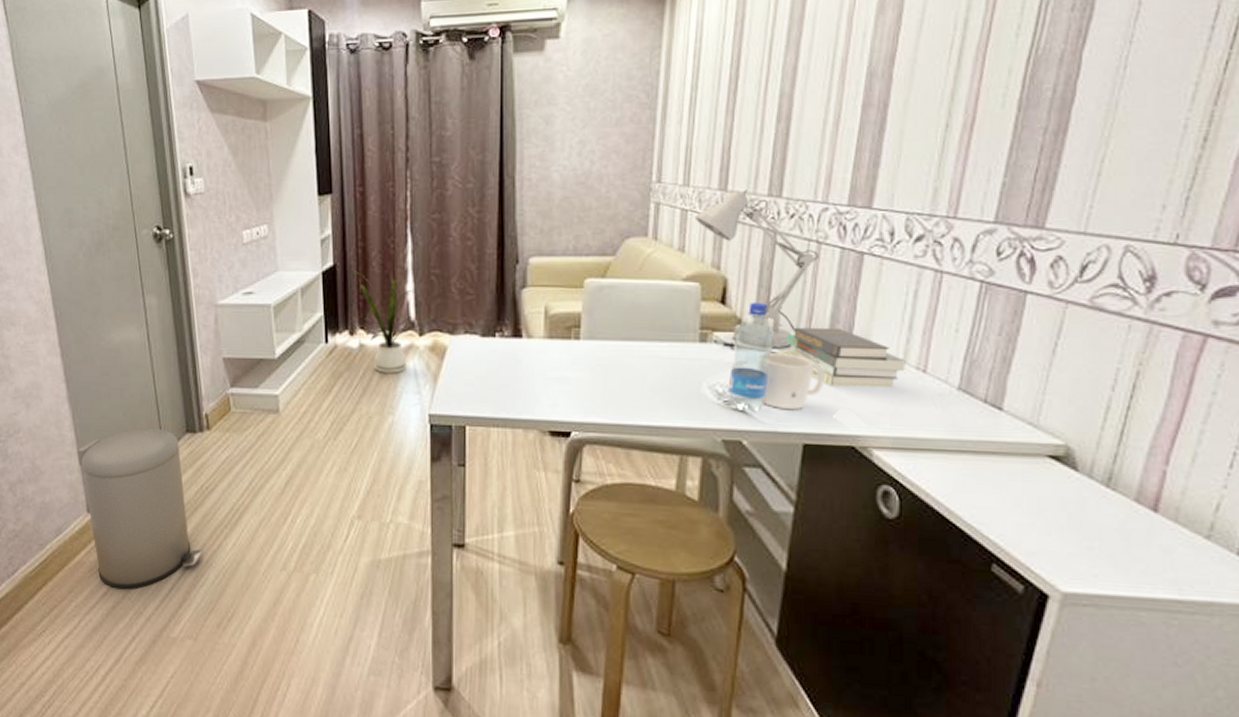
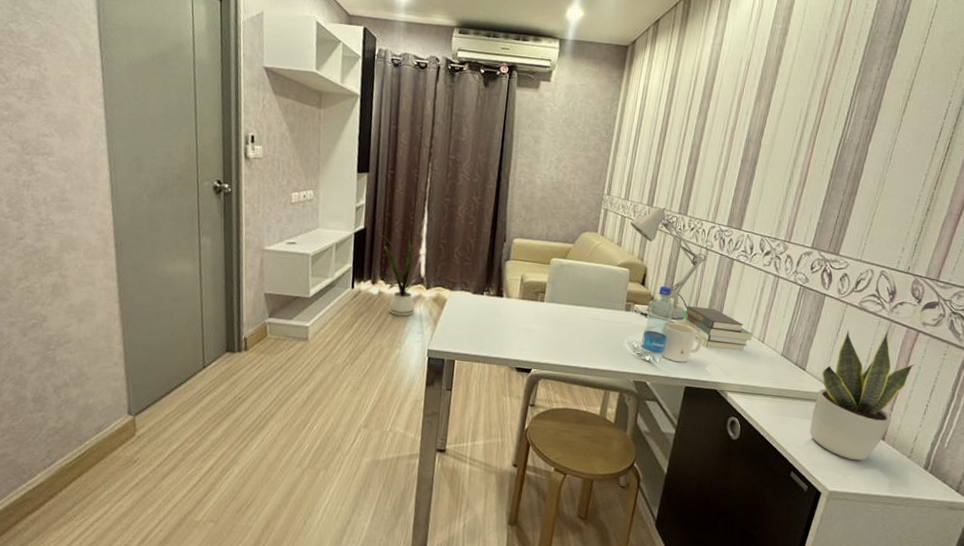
pedal bin: present [77,428,204,590] -> none [123,346,231,481]
potted plant: none [1020,338,1205,545] -> present [810,330,915,461]

